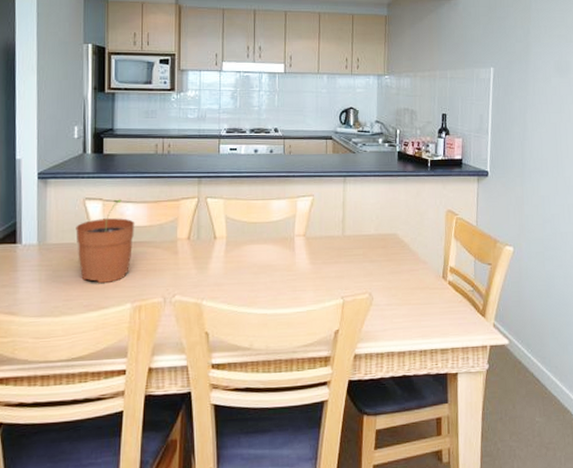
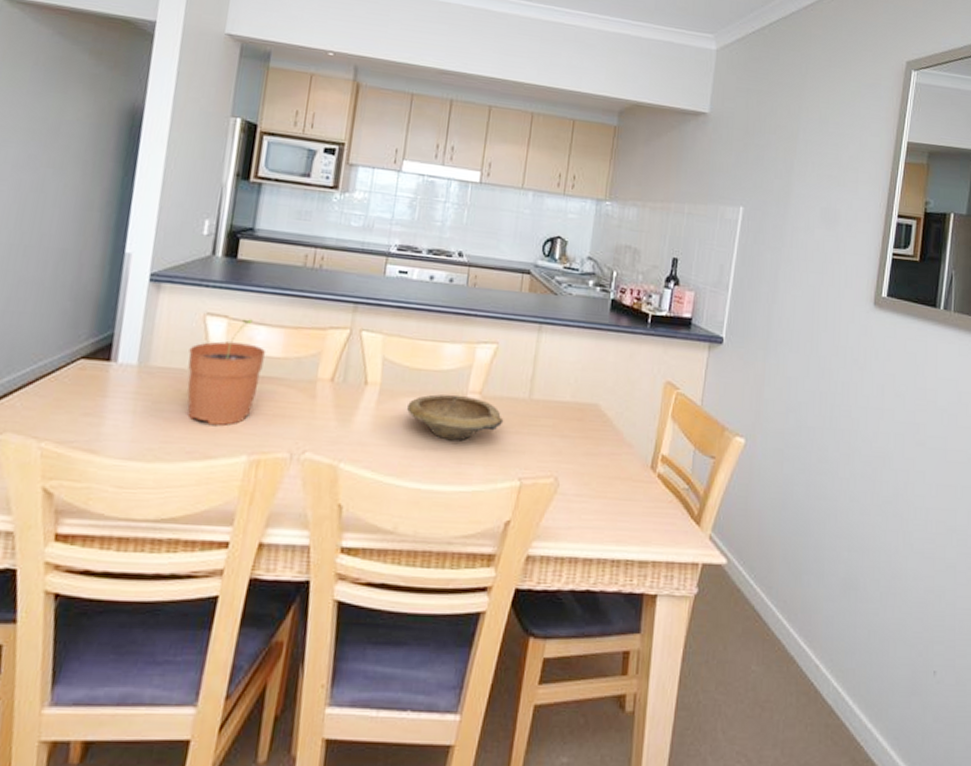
bowl: none [249,239,325,275] -> present [407,394,504,442]

